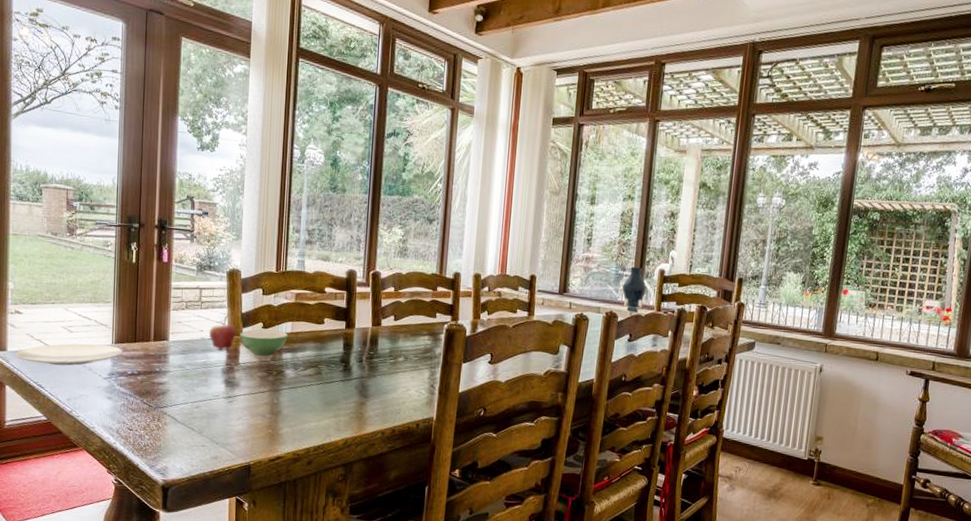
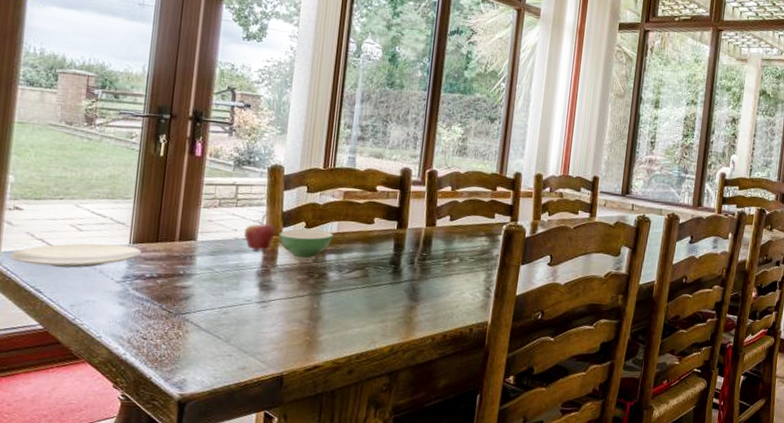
vase: present [622,266,647,311] -> none [684,169,709,214]

